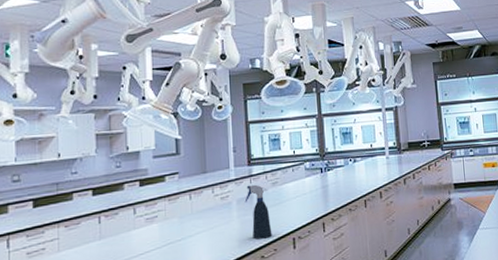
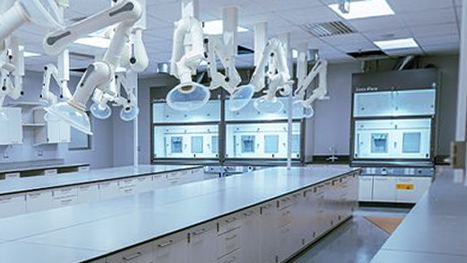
spray bottle: present [244,184,273,240] -> none [146,182,169,230]

